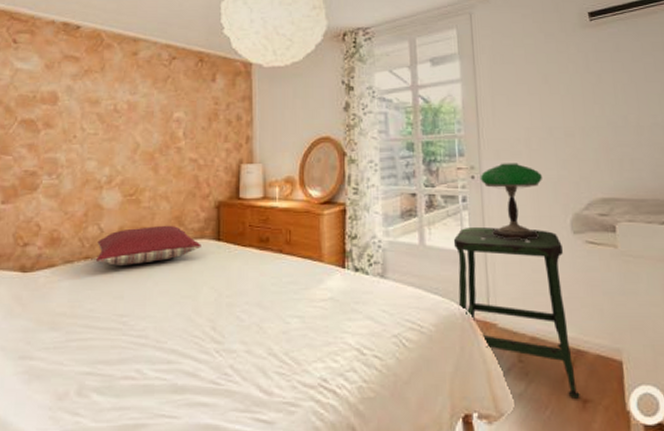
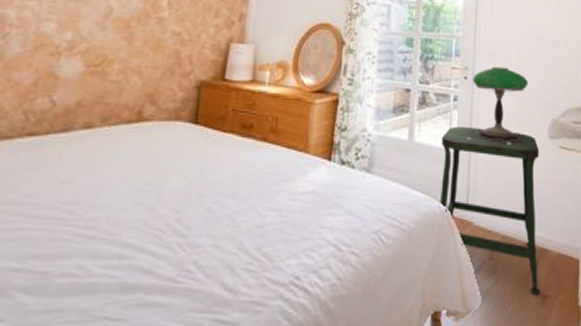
pillow: present [96,225,201,266] -> none [43,102,175,146]

